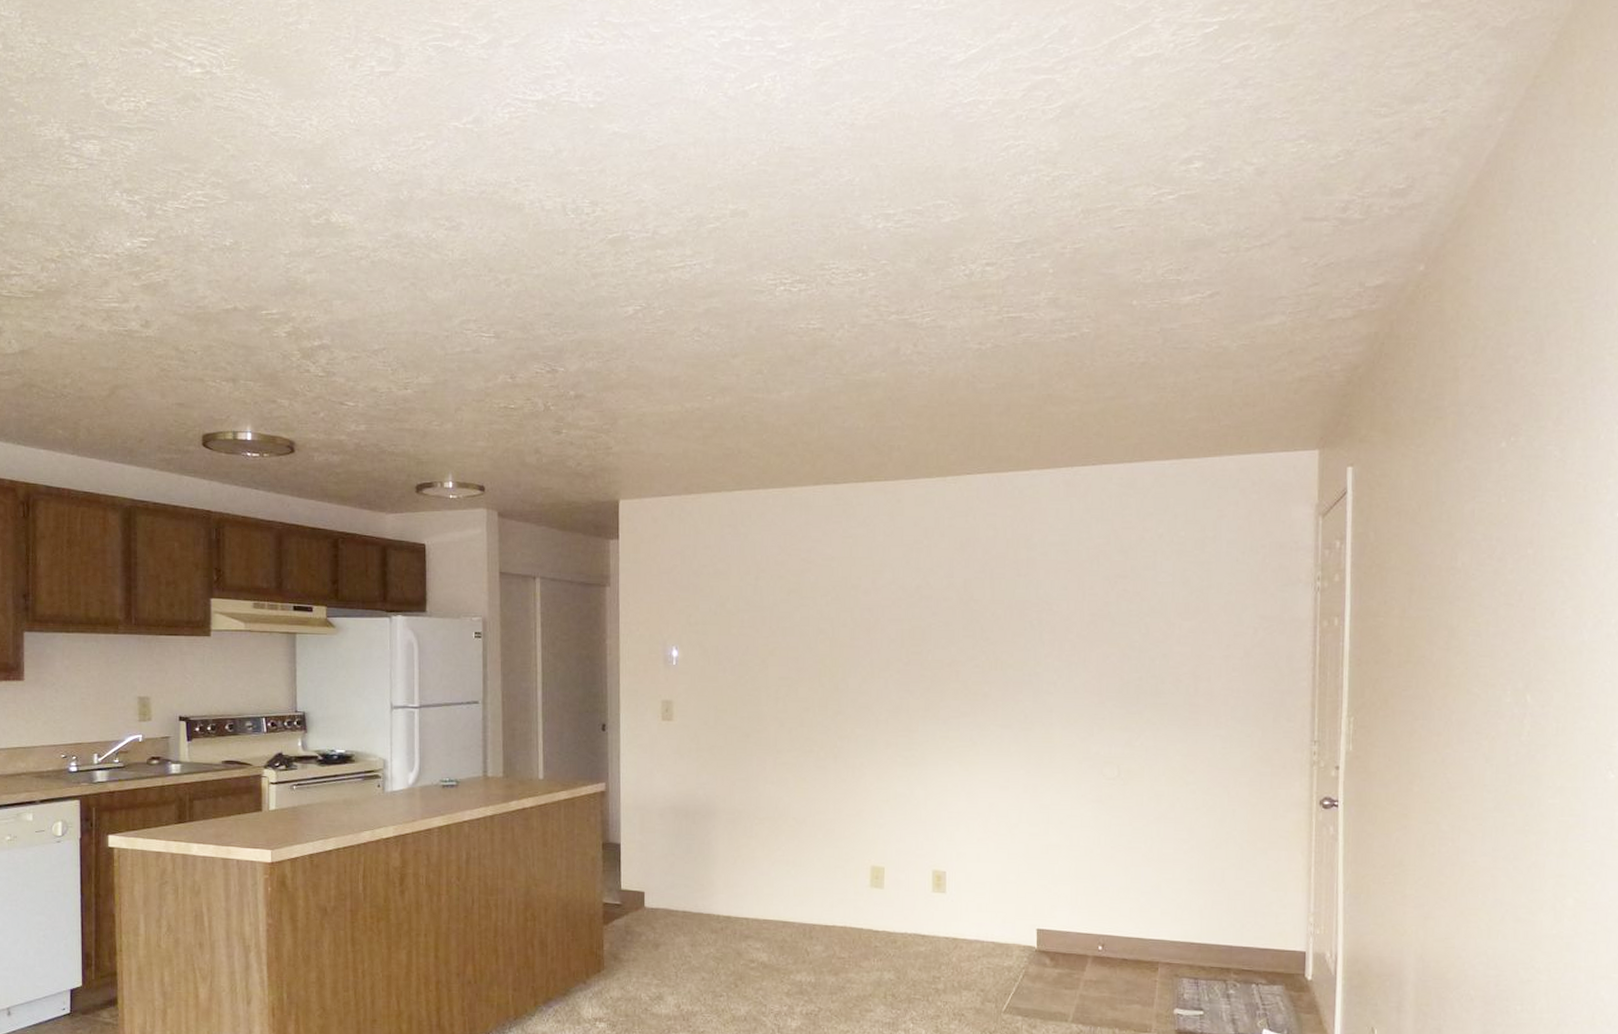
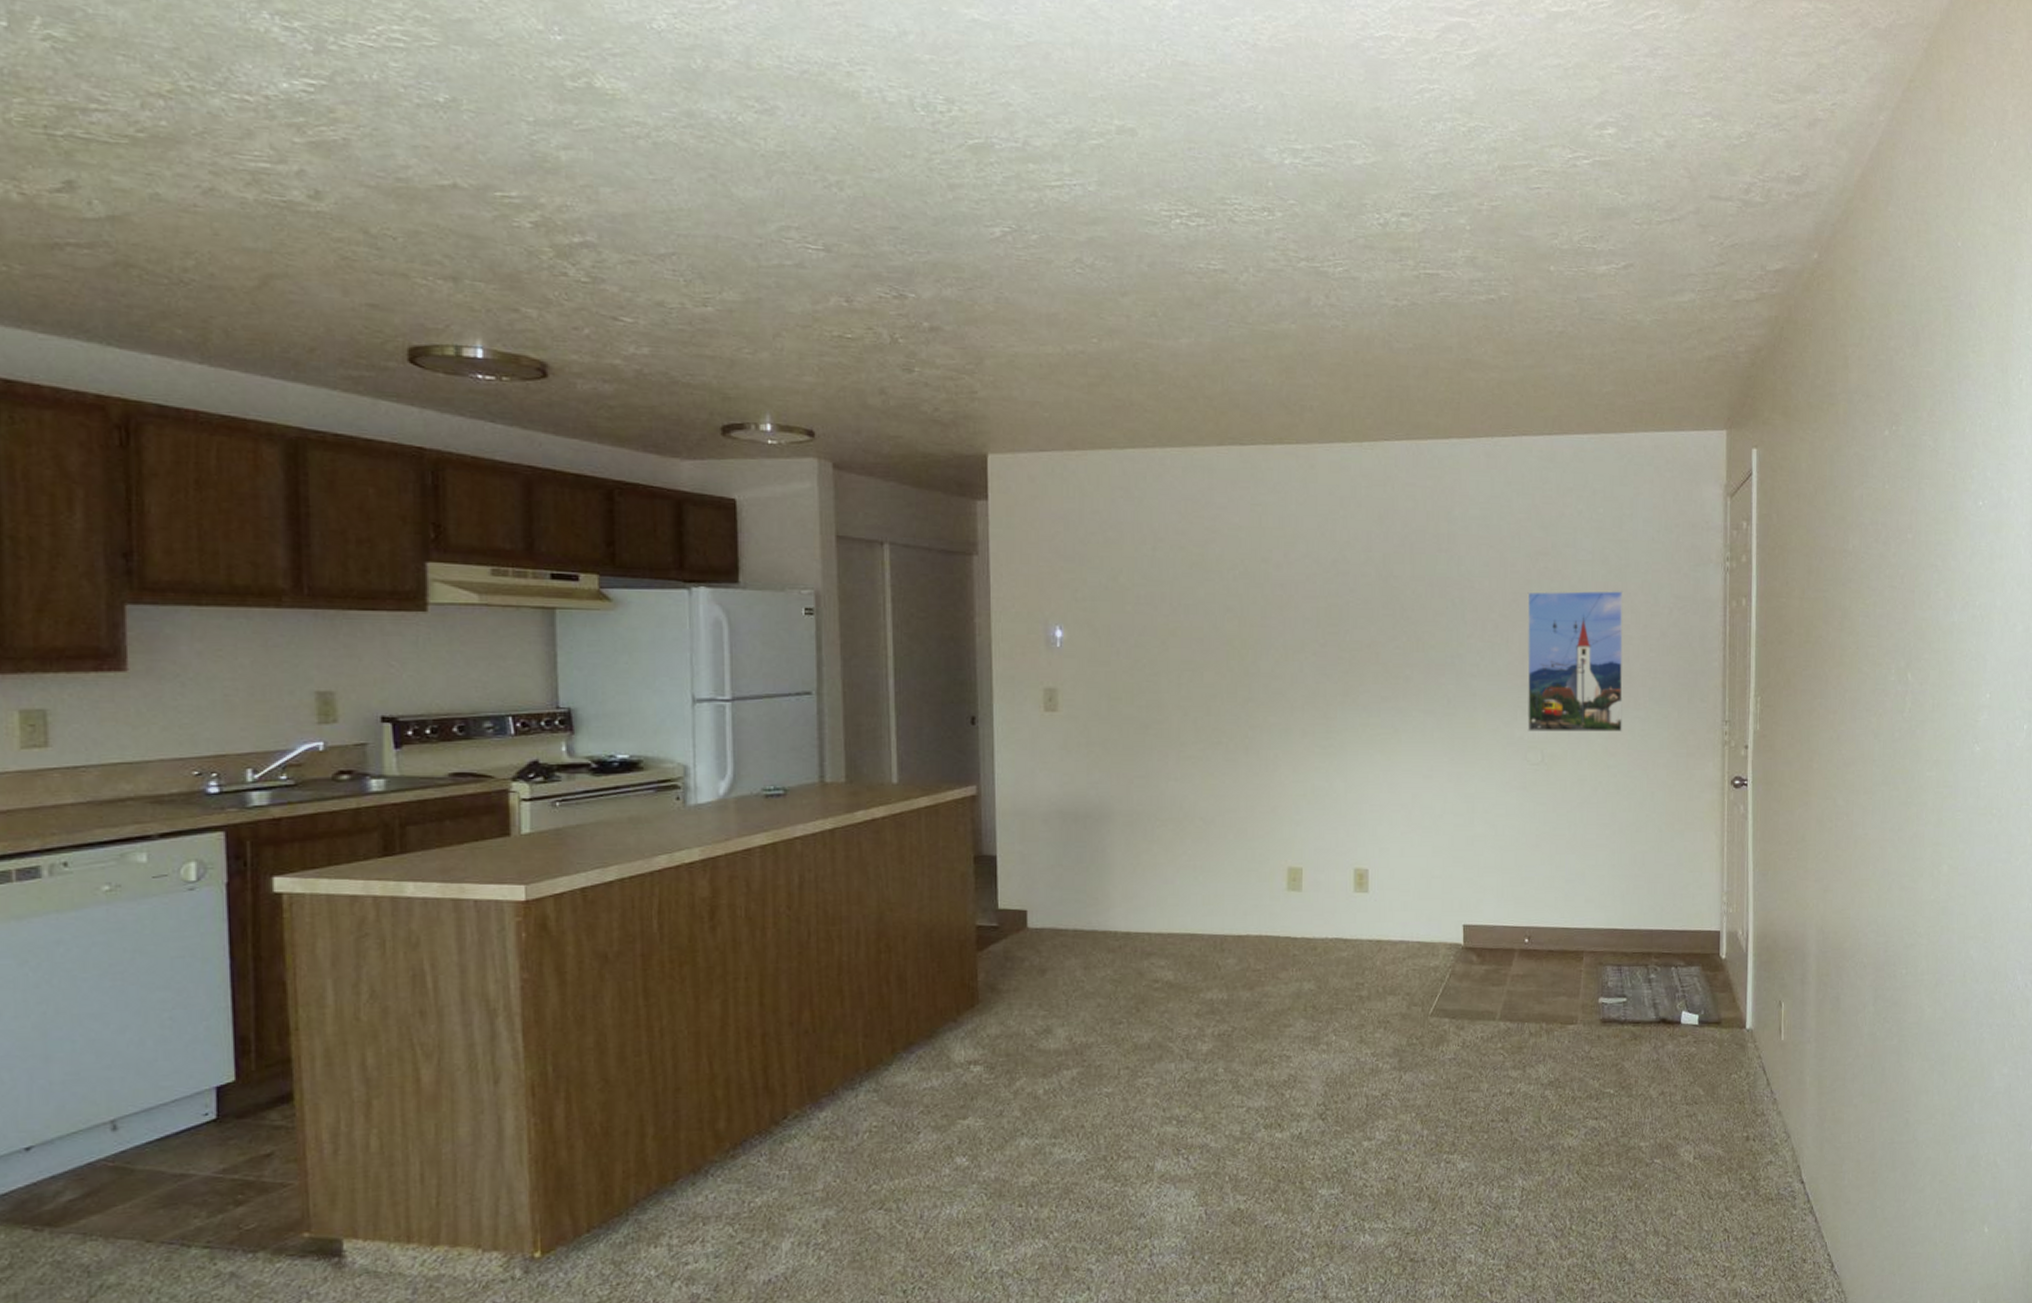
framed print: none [1104,611,1205,749] -> present [1527,590,1623,732]

